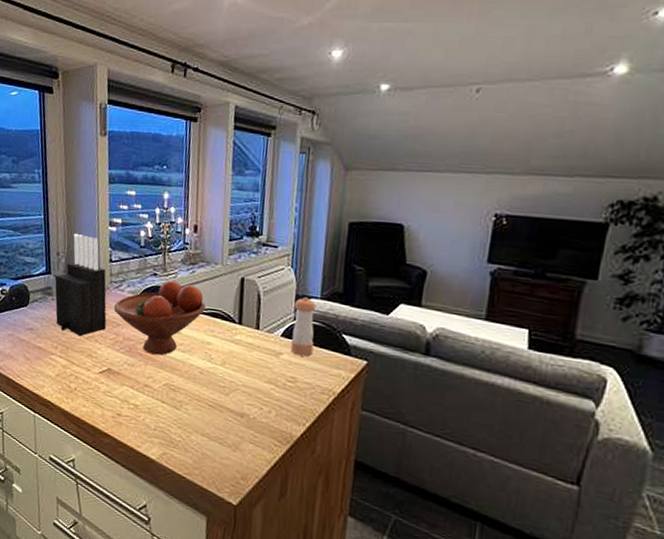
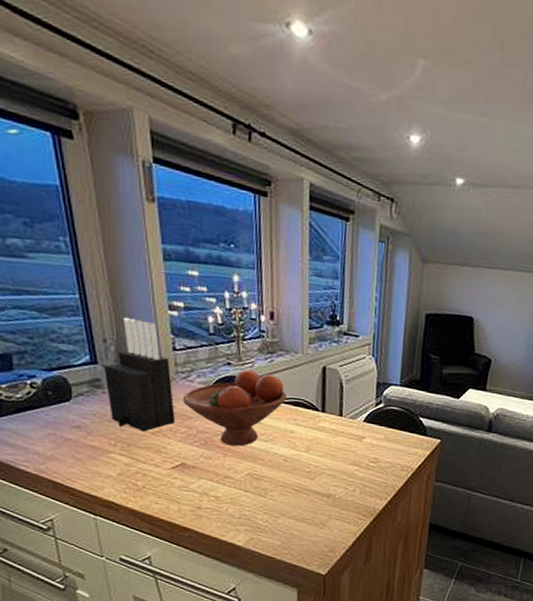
pepper shaker: present [291,297,317,357] -> none [373,384,397,439]

